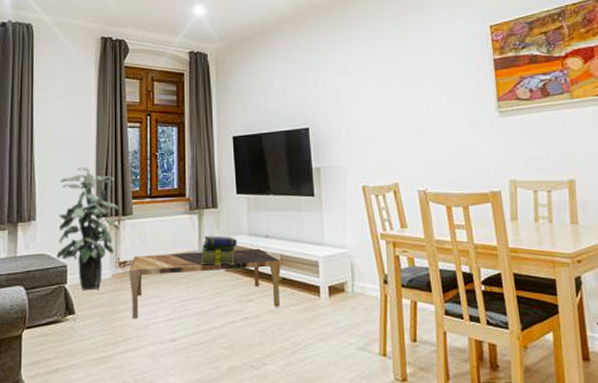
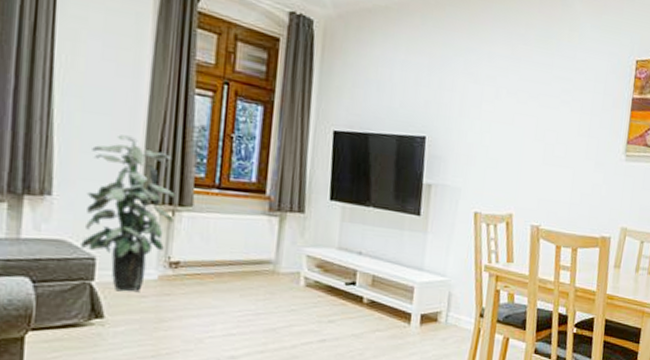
coffee table: present [129,248,281,320] -> none [181,257,372,331]
stack of books: present [201,236,237,265] -> none [276,244,324,280]

